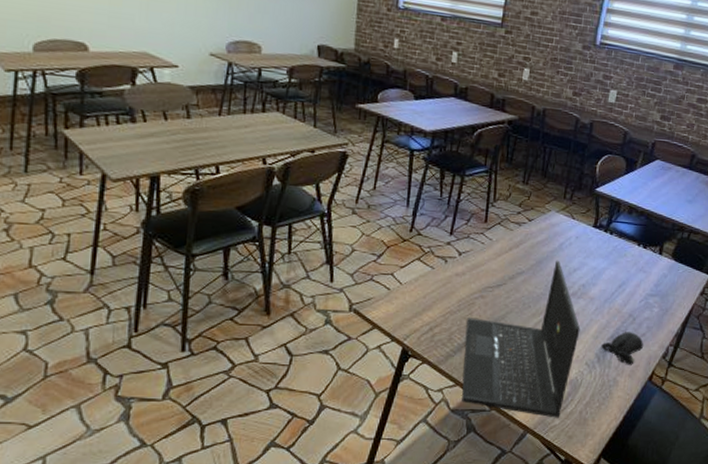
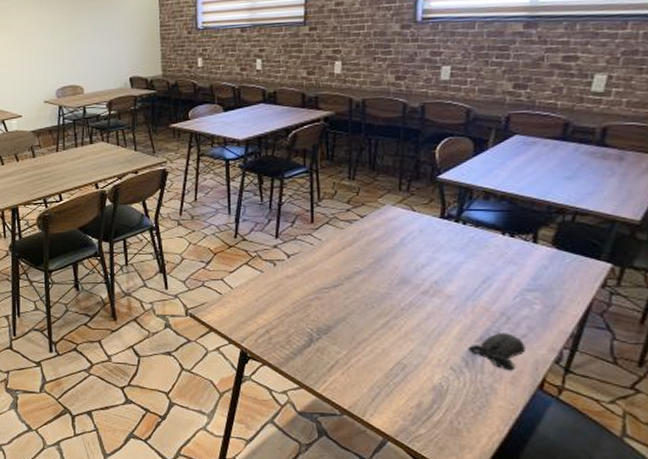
laptop: present [461,260,581,418] -> none [304,256,439,427]

